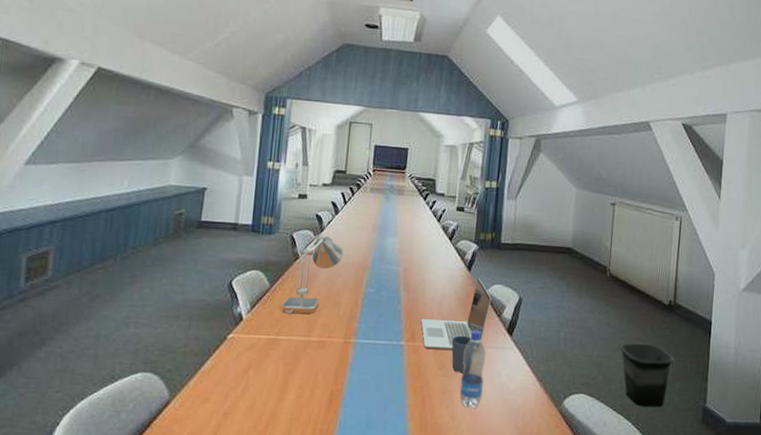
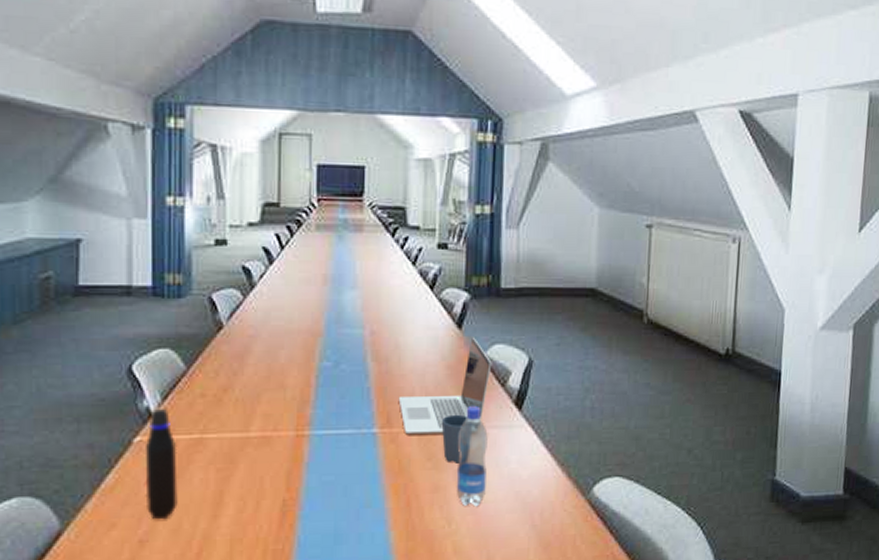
water bottle: none [232,314,258,399] -> present [145,408,178,520]
desk lamp: present [281,233,343,314] -> none [205,292,285,404]
waste bin: present [619,343,675,407] -> none [662,406,735,487]

